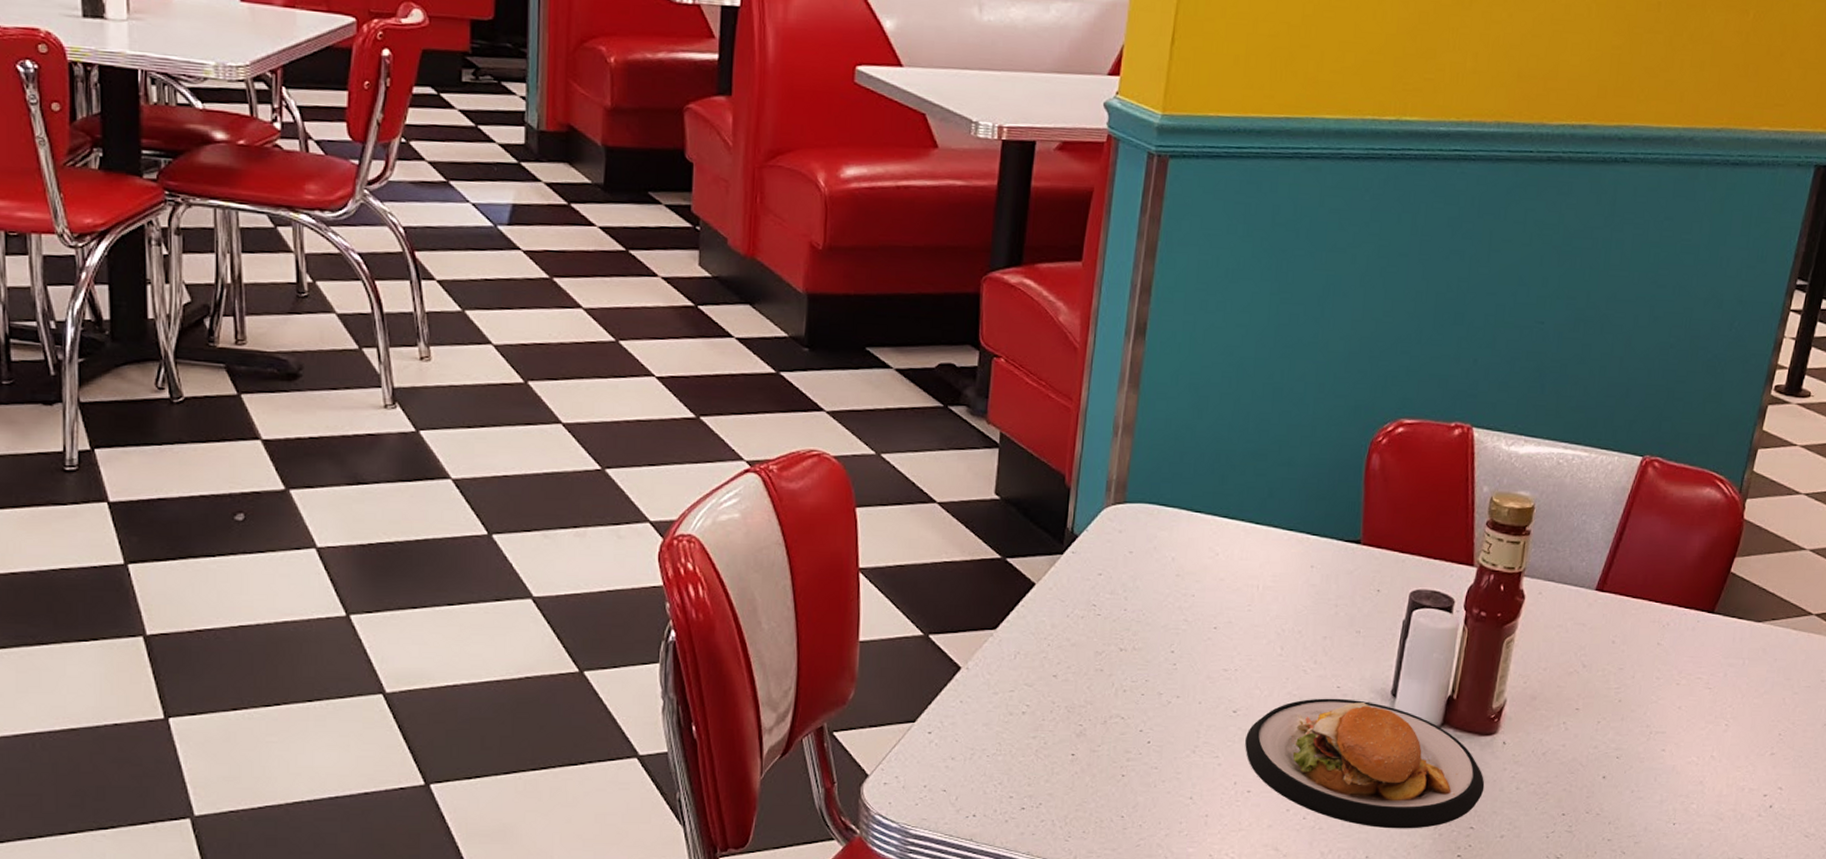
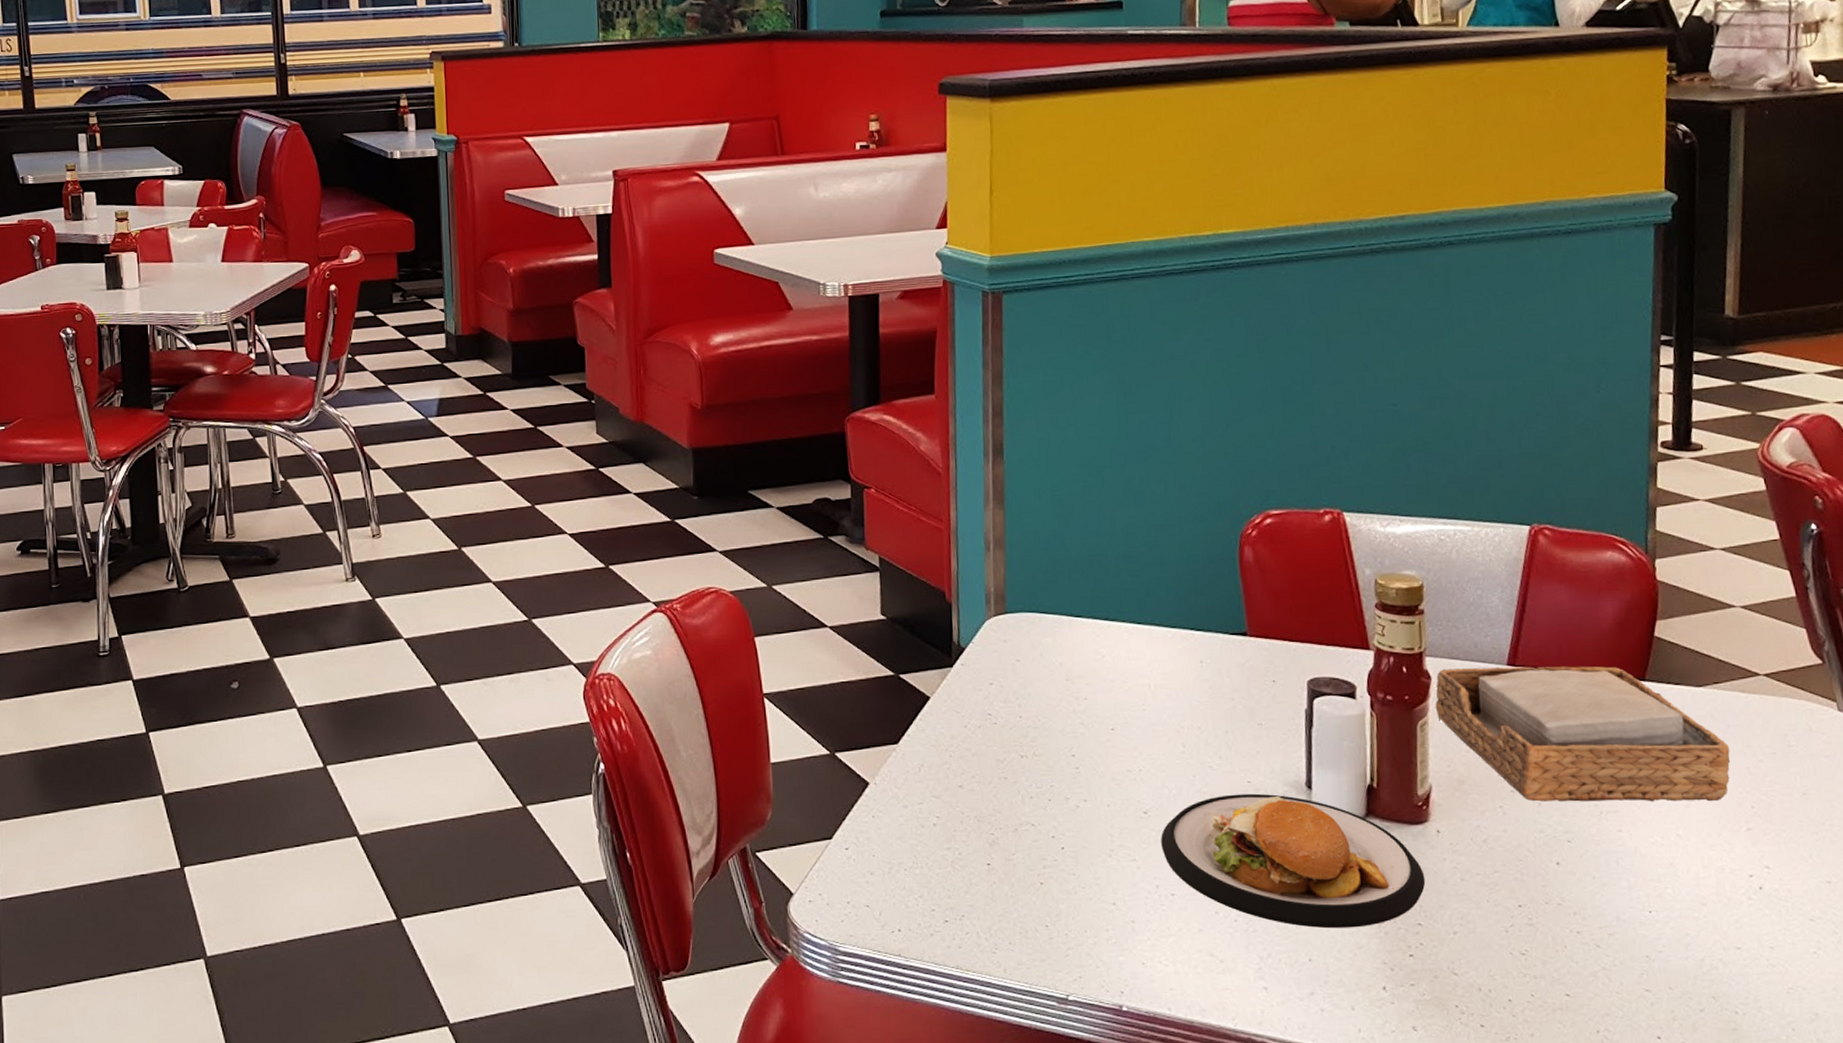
napkin holder: none [1523,590,1772,728] -> present [1435,666,1731,802]

